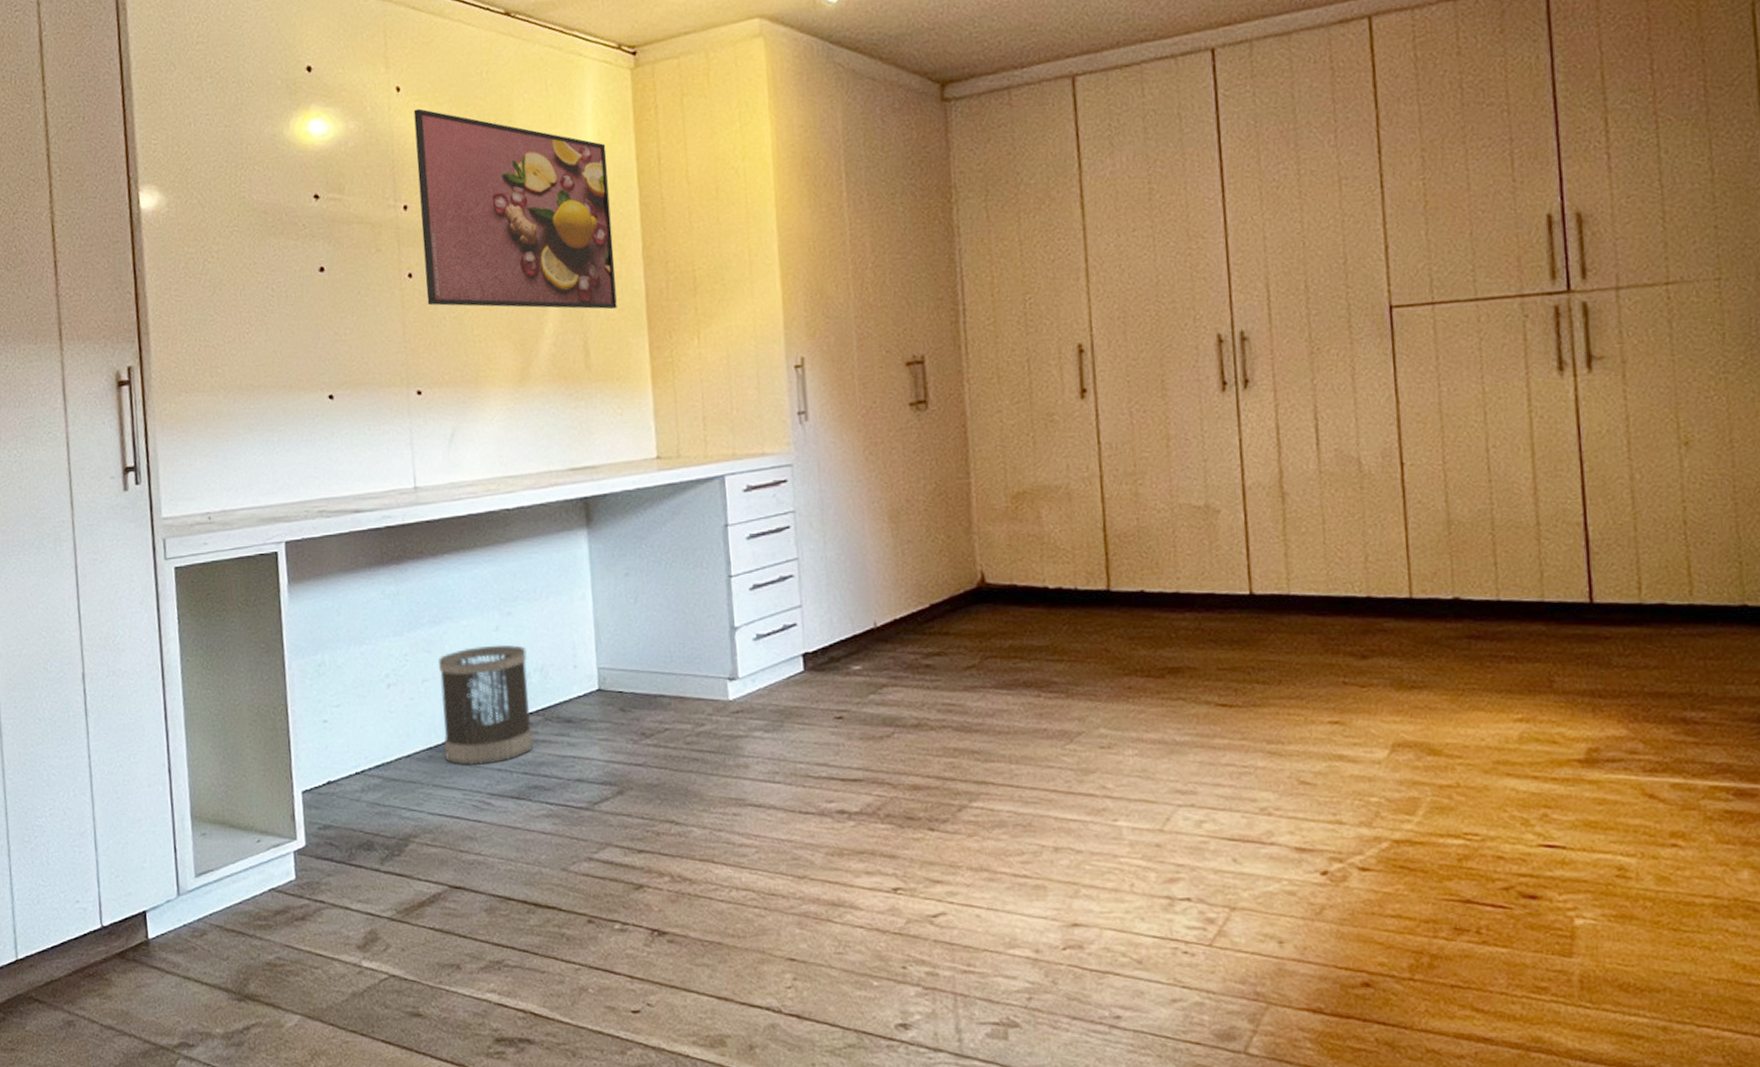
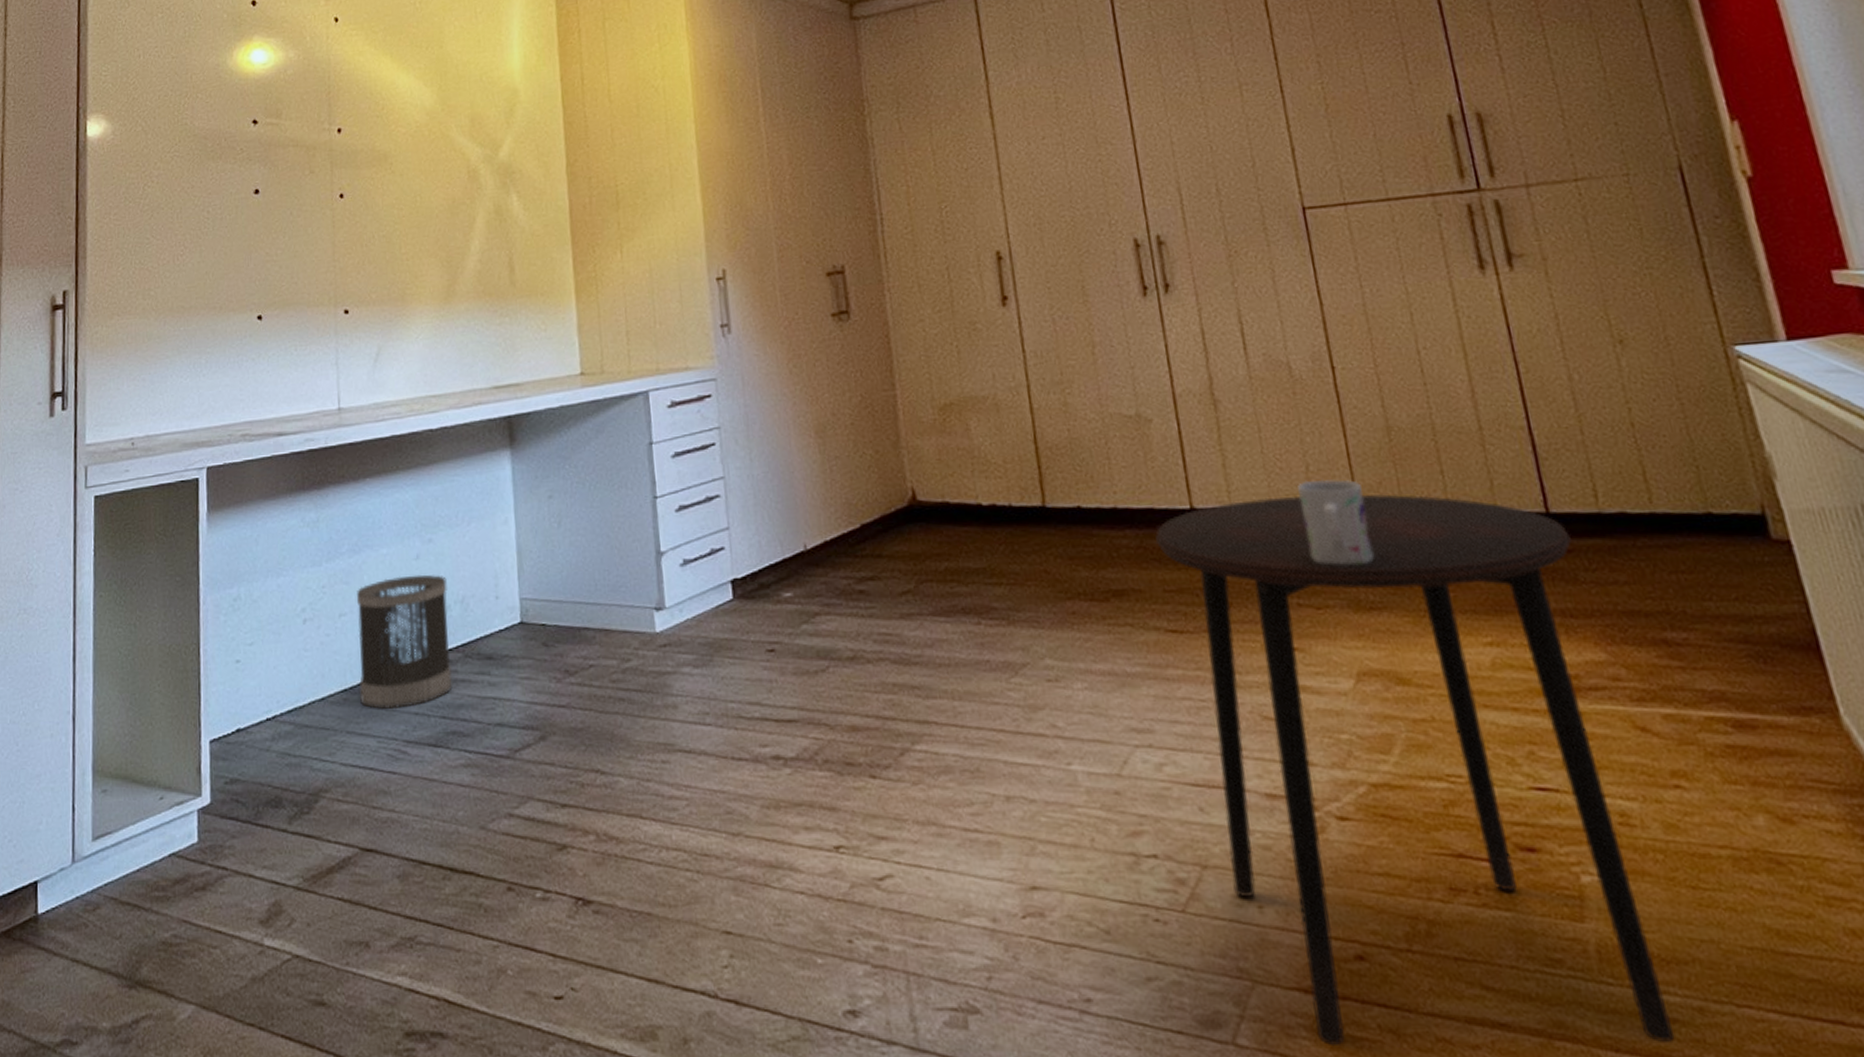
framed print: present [413,108,617,310] -> none [350,37,542,226]
side table: none [1213,583,1638,1056] -> present [1155,494,1675,1047]
mug: none [1355,568,1420,649] -> present [1298,479,1374,566]

